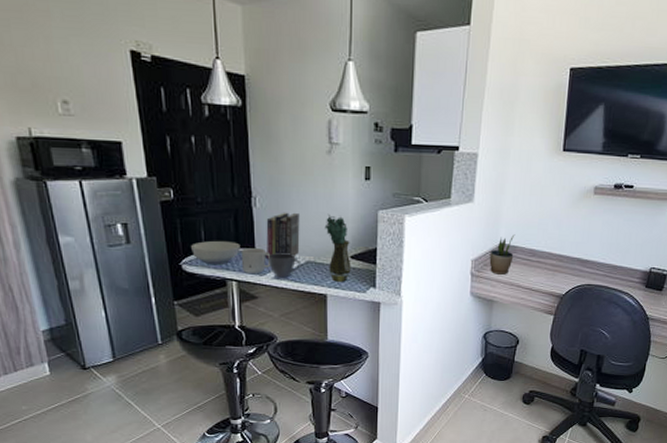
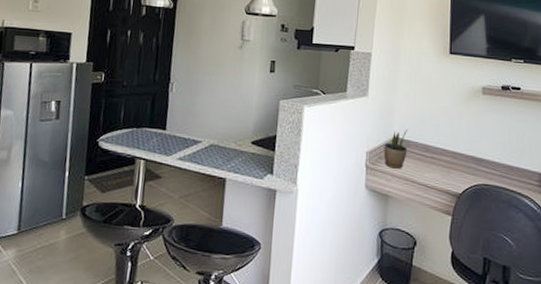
bowl: present [191,240,240,264] -> none [110,120,153,143]
mug: present [242,248,271,273] -> none [151,129,179,154]
books: present [266,212,300,258] -> none [175,97,209,140]
cup: present [268,253,302,278] -> none [176,135,206,160]
vase: present [324,213,351,282] -> none [230,100,252,167]

